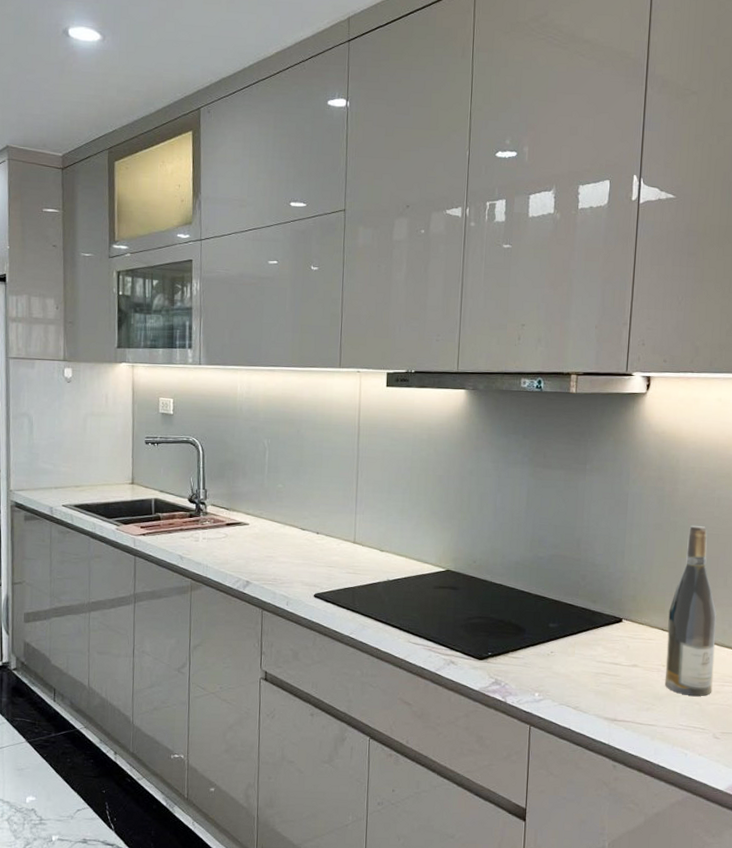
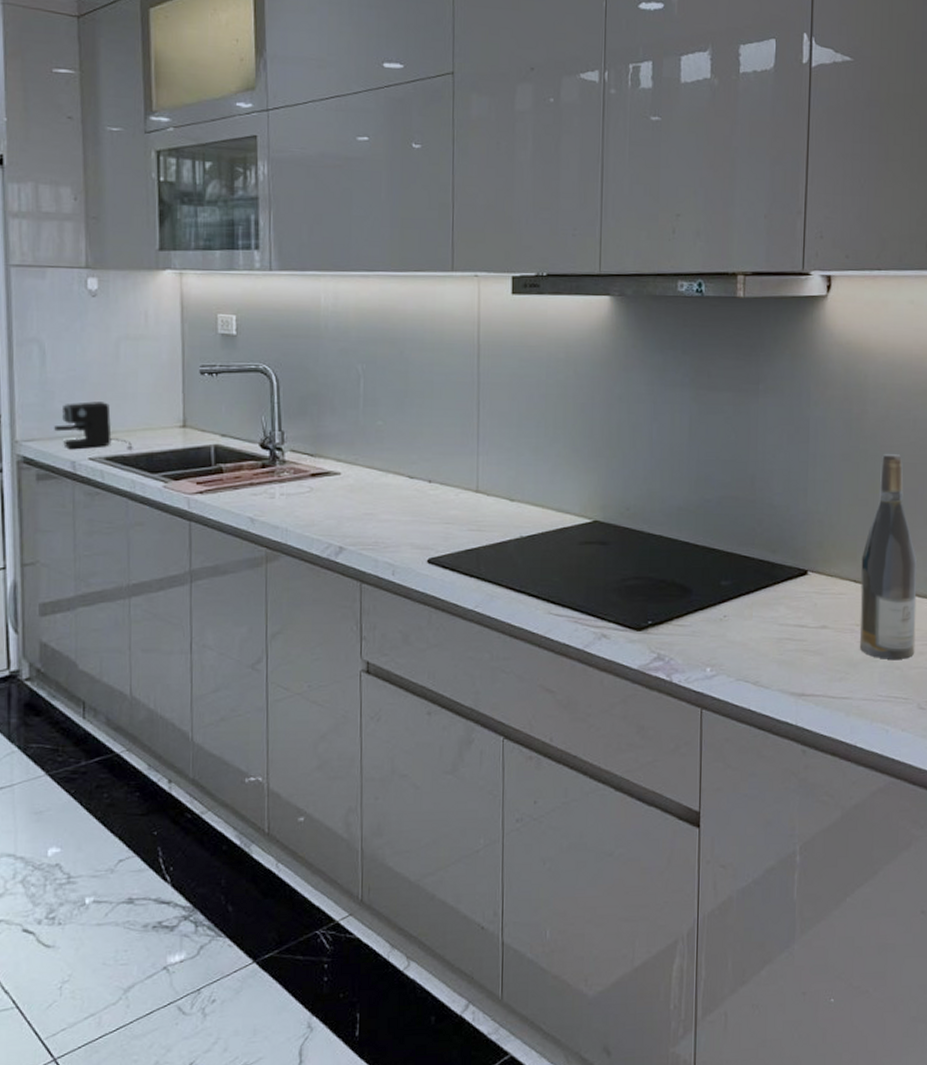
coffee maker: none [38,462,95,499] -> present [54,401,133,450]

